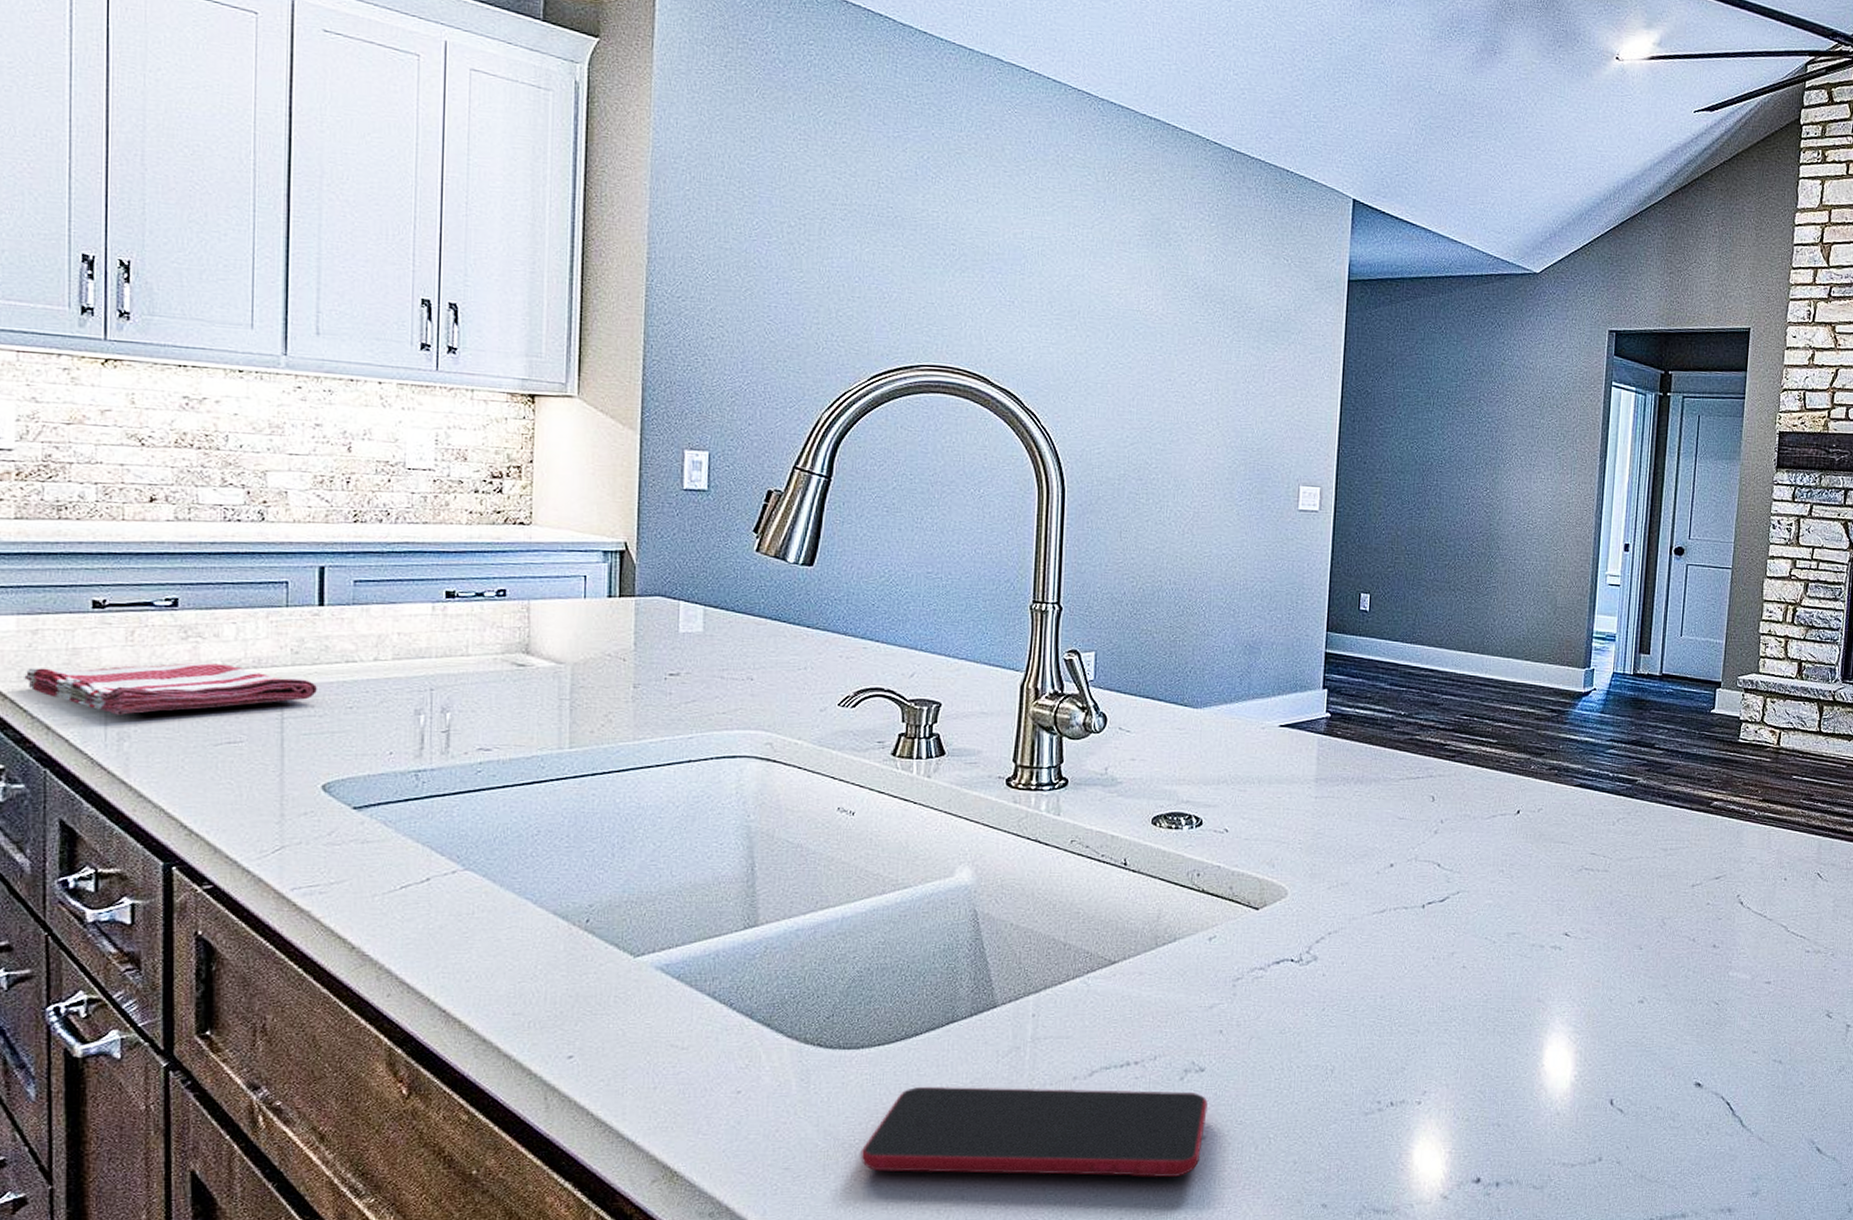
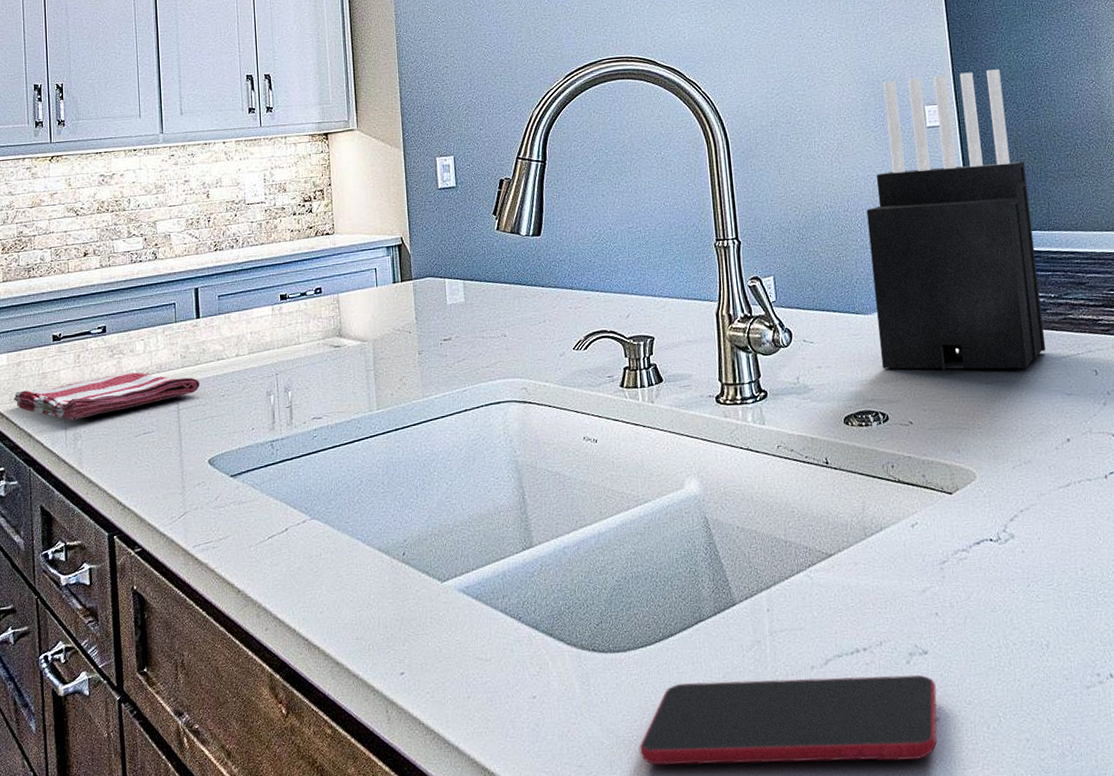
knife block: none [1204,451,1398,787] -> present [866,69,1046,372]

